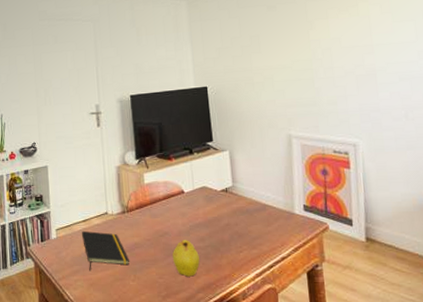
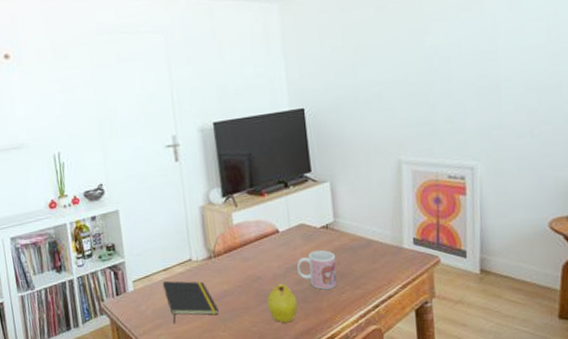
mug: none [199,212,236,248] -> present [296,250,337,290]

